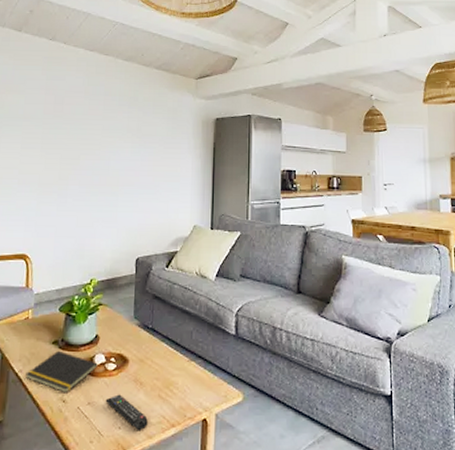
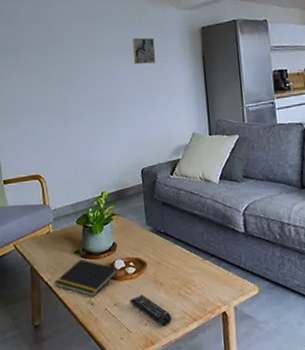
wall art: none [142,121,167,149] -> present [132,37,156,65]

